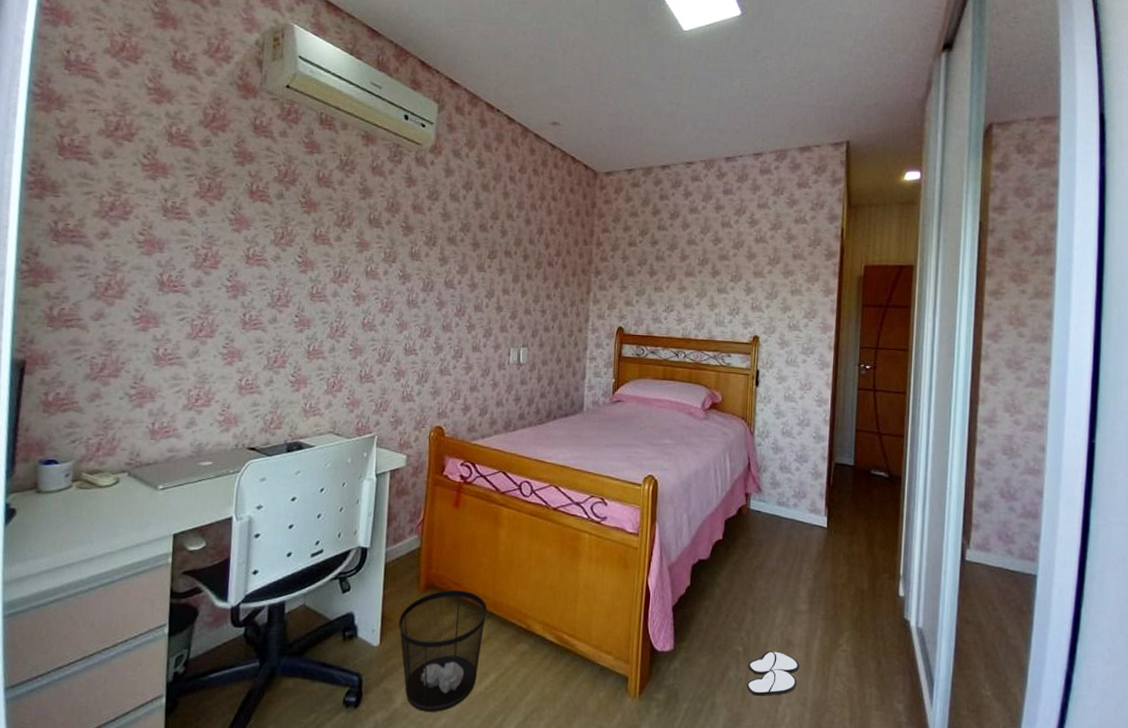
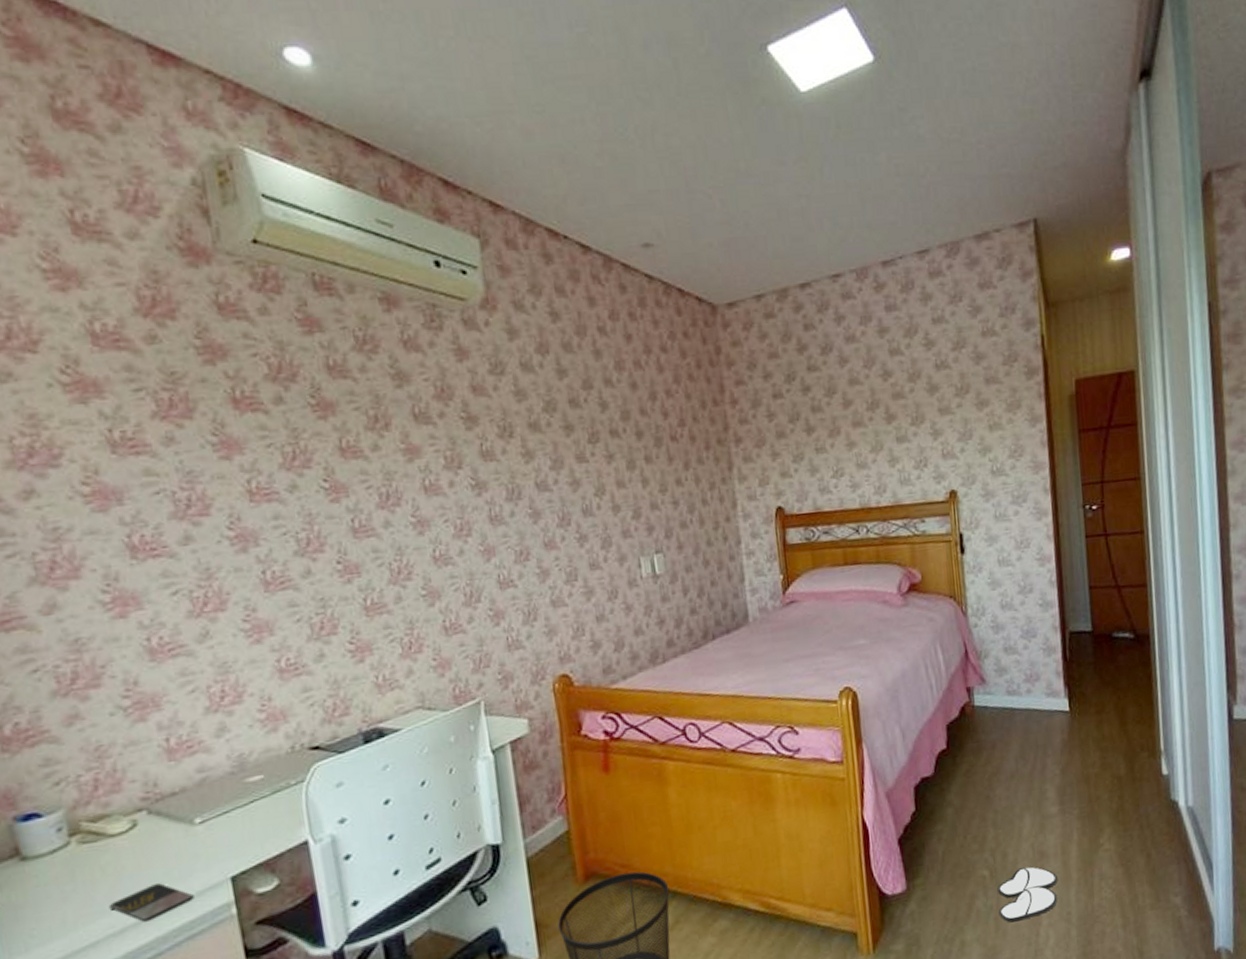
smartphone: none [86,529,145,557] -> present [108,883,195,923]

